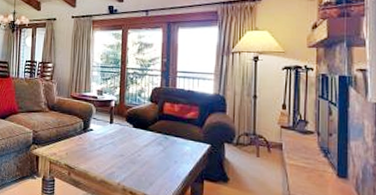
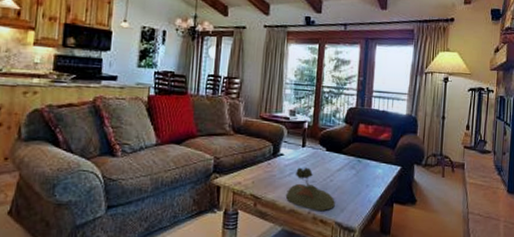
plant: none [97,142,144,183] -> present [286,167,335,210]

